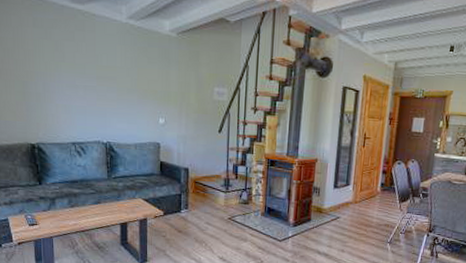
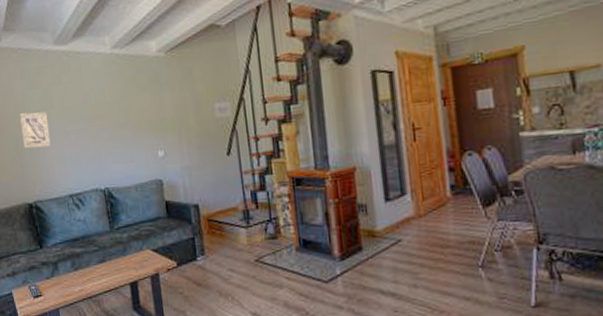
wall art: none [29,60,58,96] -> present [20,112,51,149]

